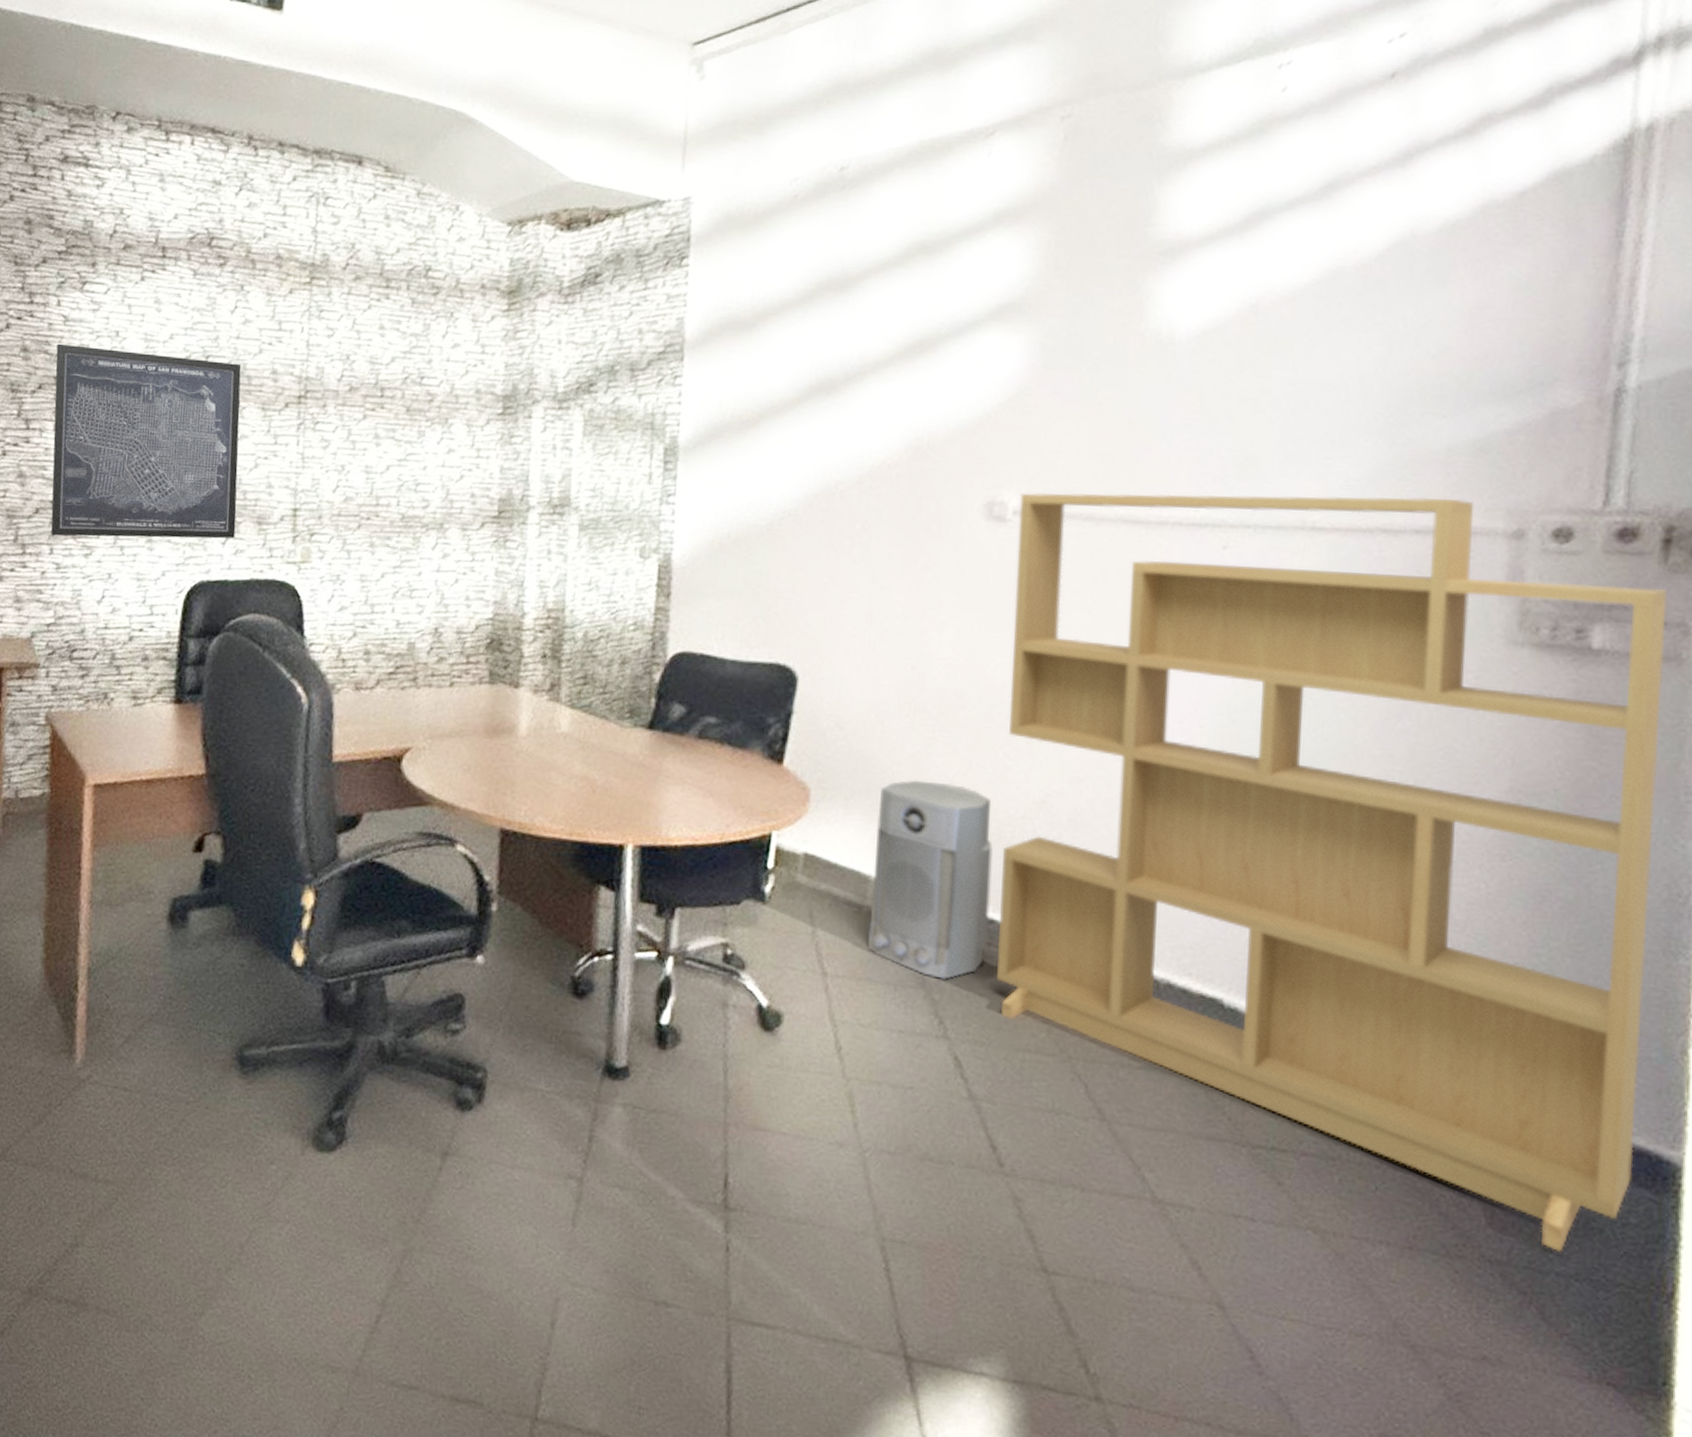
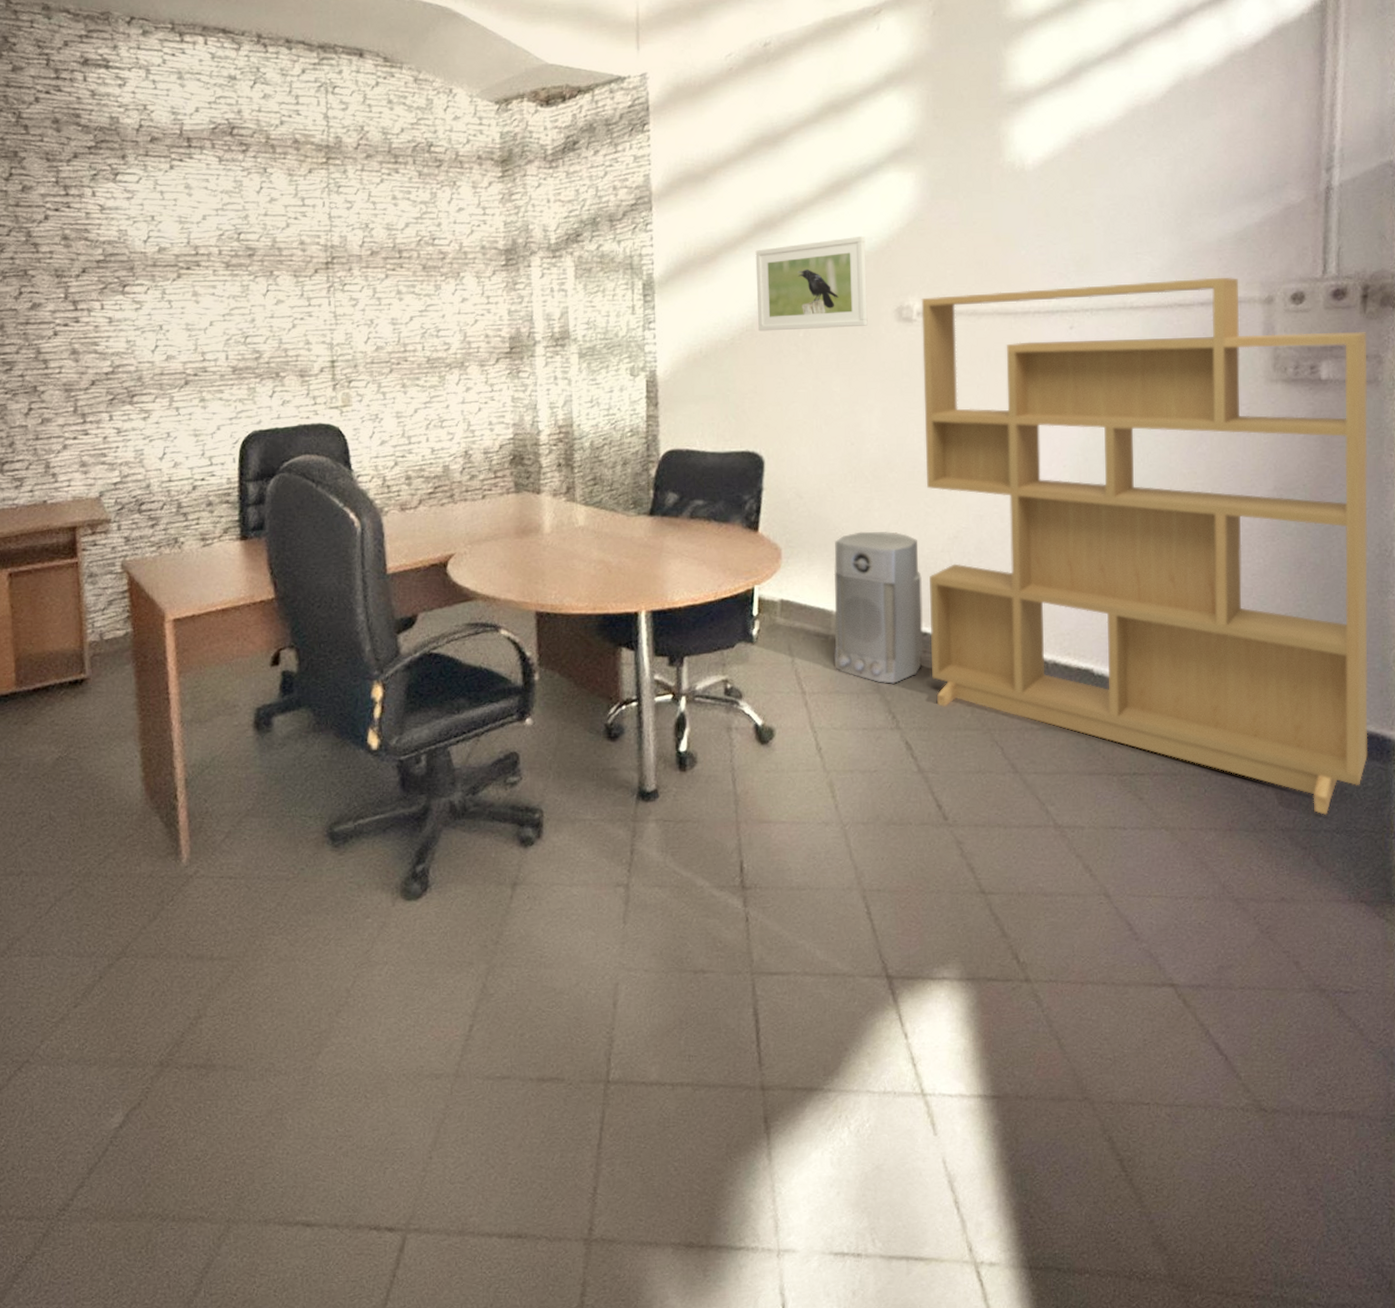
wall art: present [50,343,242,539] -> none [96,230,281,404]
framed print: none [804,409,952,522] -> present [755,235,868,332]

